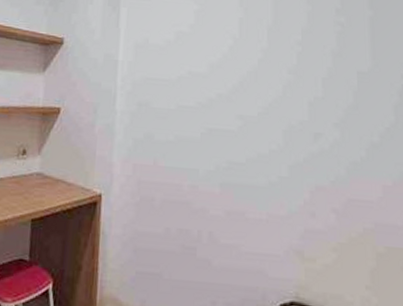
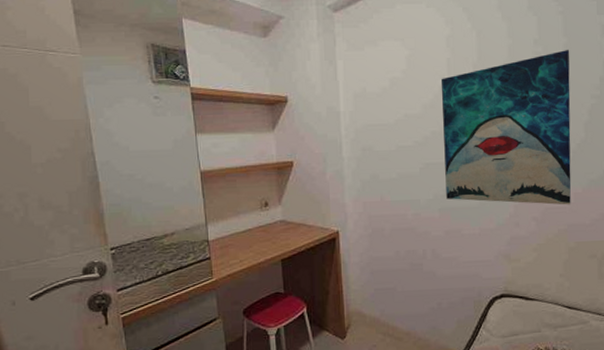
wall art: none [230,22,379,200] -> present [440,49,571,205]

